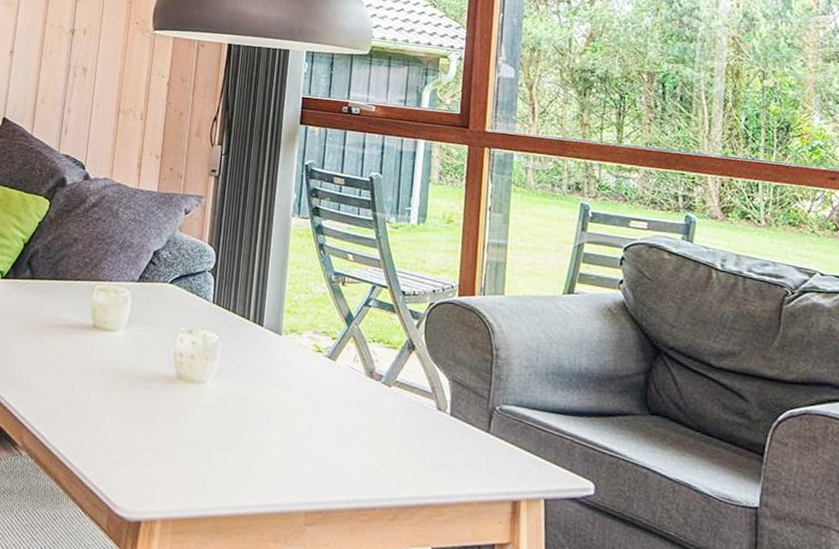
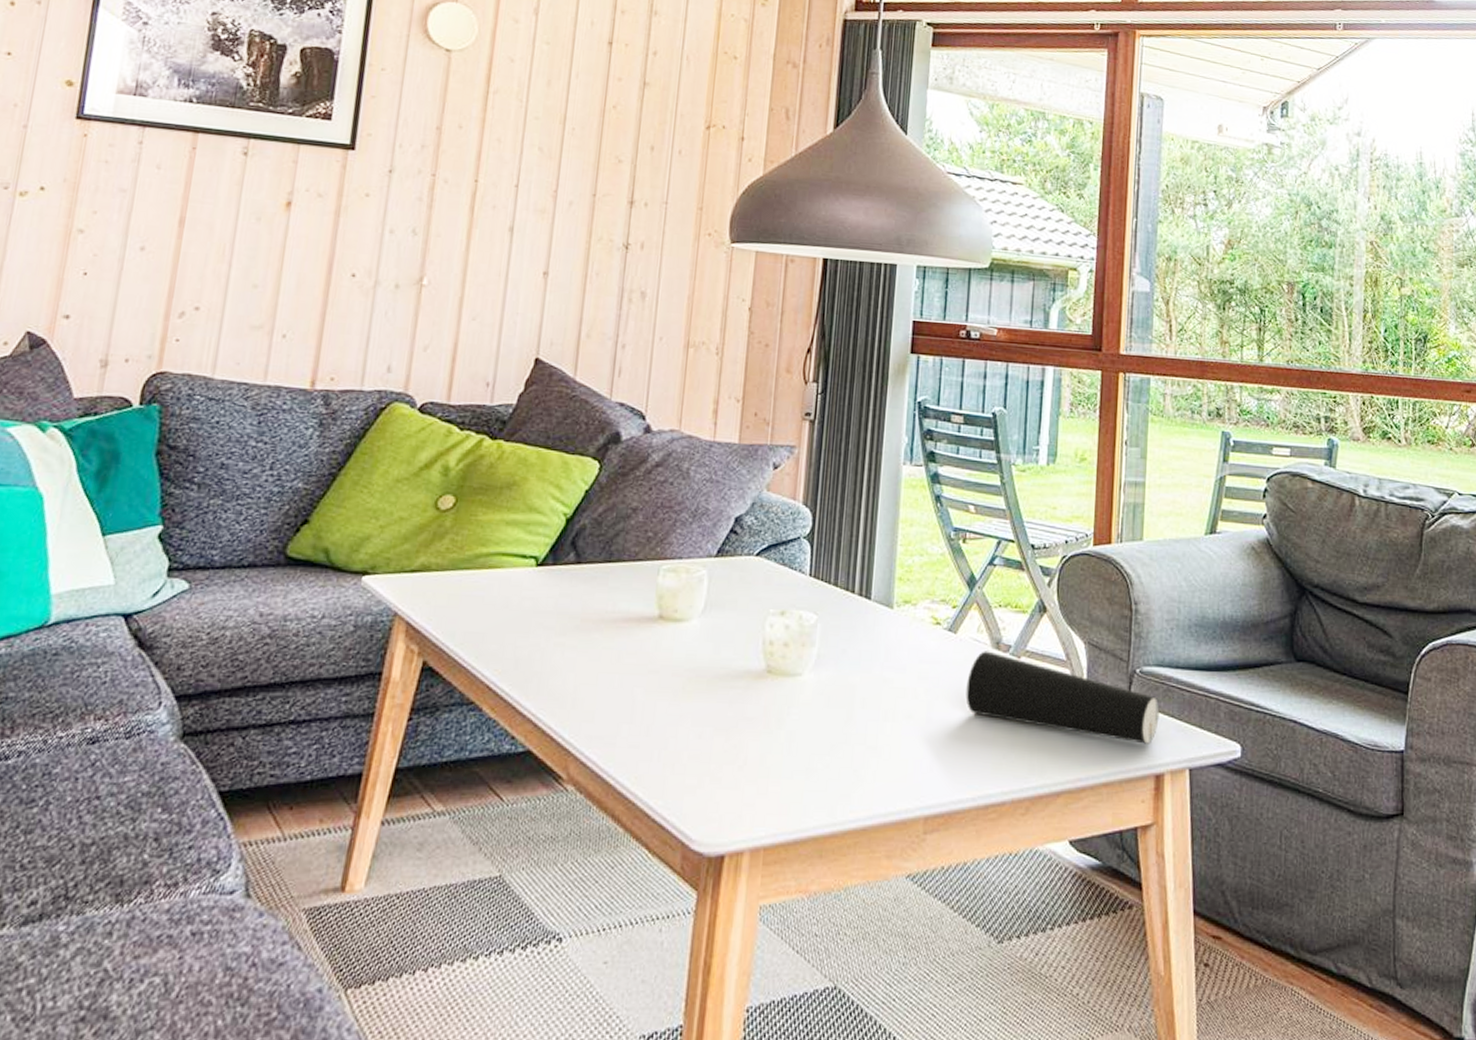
speaker: none [342,378,517,473] -> present [966,651,1160,744]

